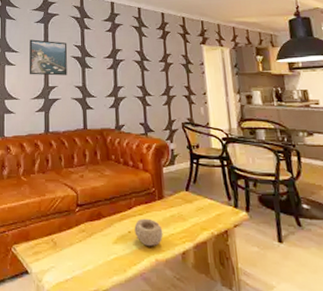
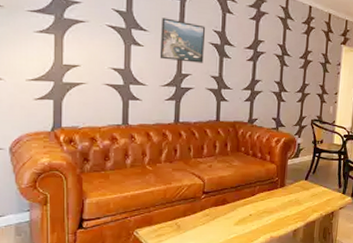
bowl: present [134,218,163,246] -> none [255,203,280,226]

